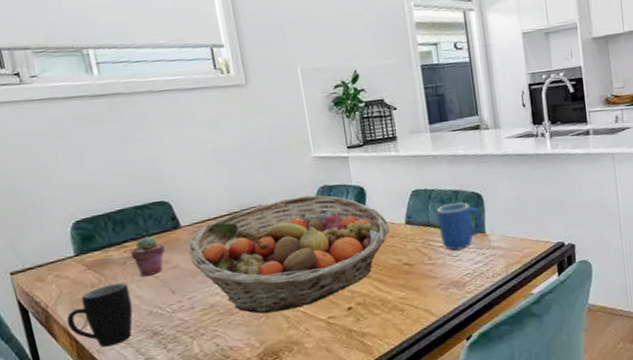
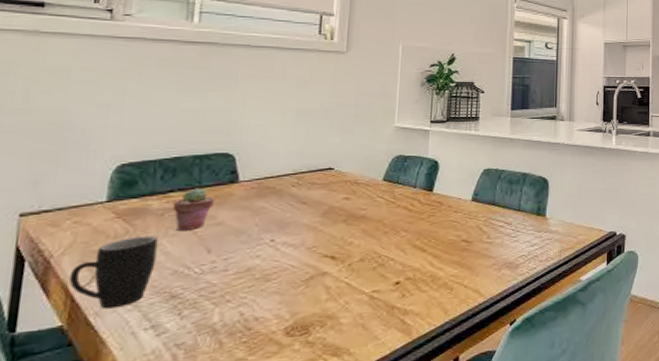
fruit basket: present [188,194,390,314] -> none [239,163,456,282]
mug: present [437,202,483,251] -> none [503,185,546,231]

